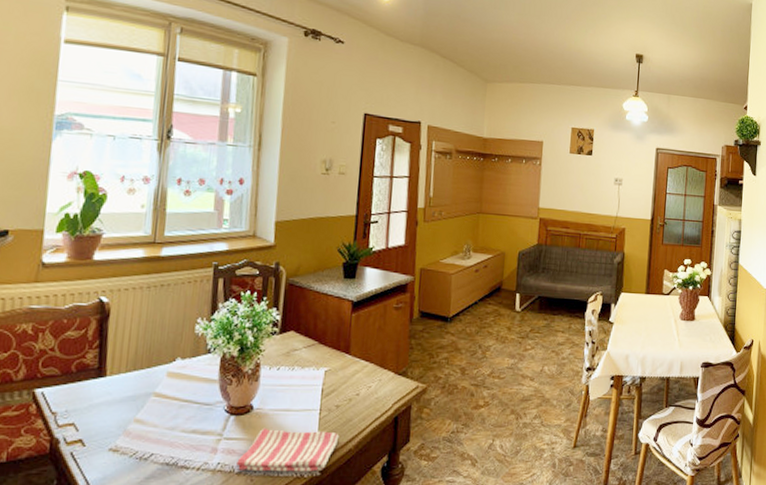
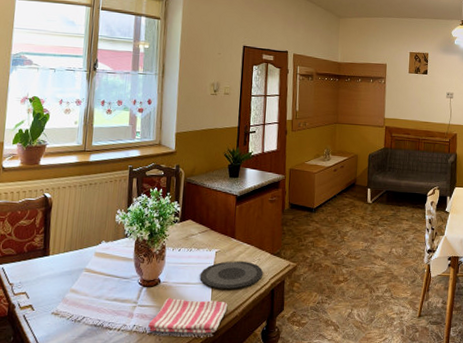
plate: none [304,381,385,417] -> present [200,260,264,289]

